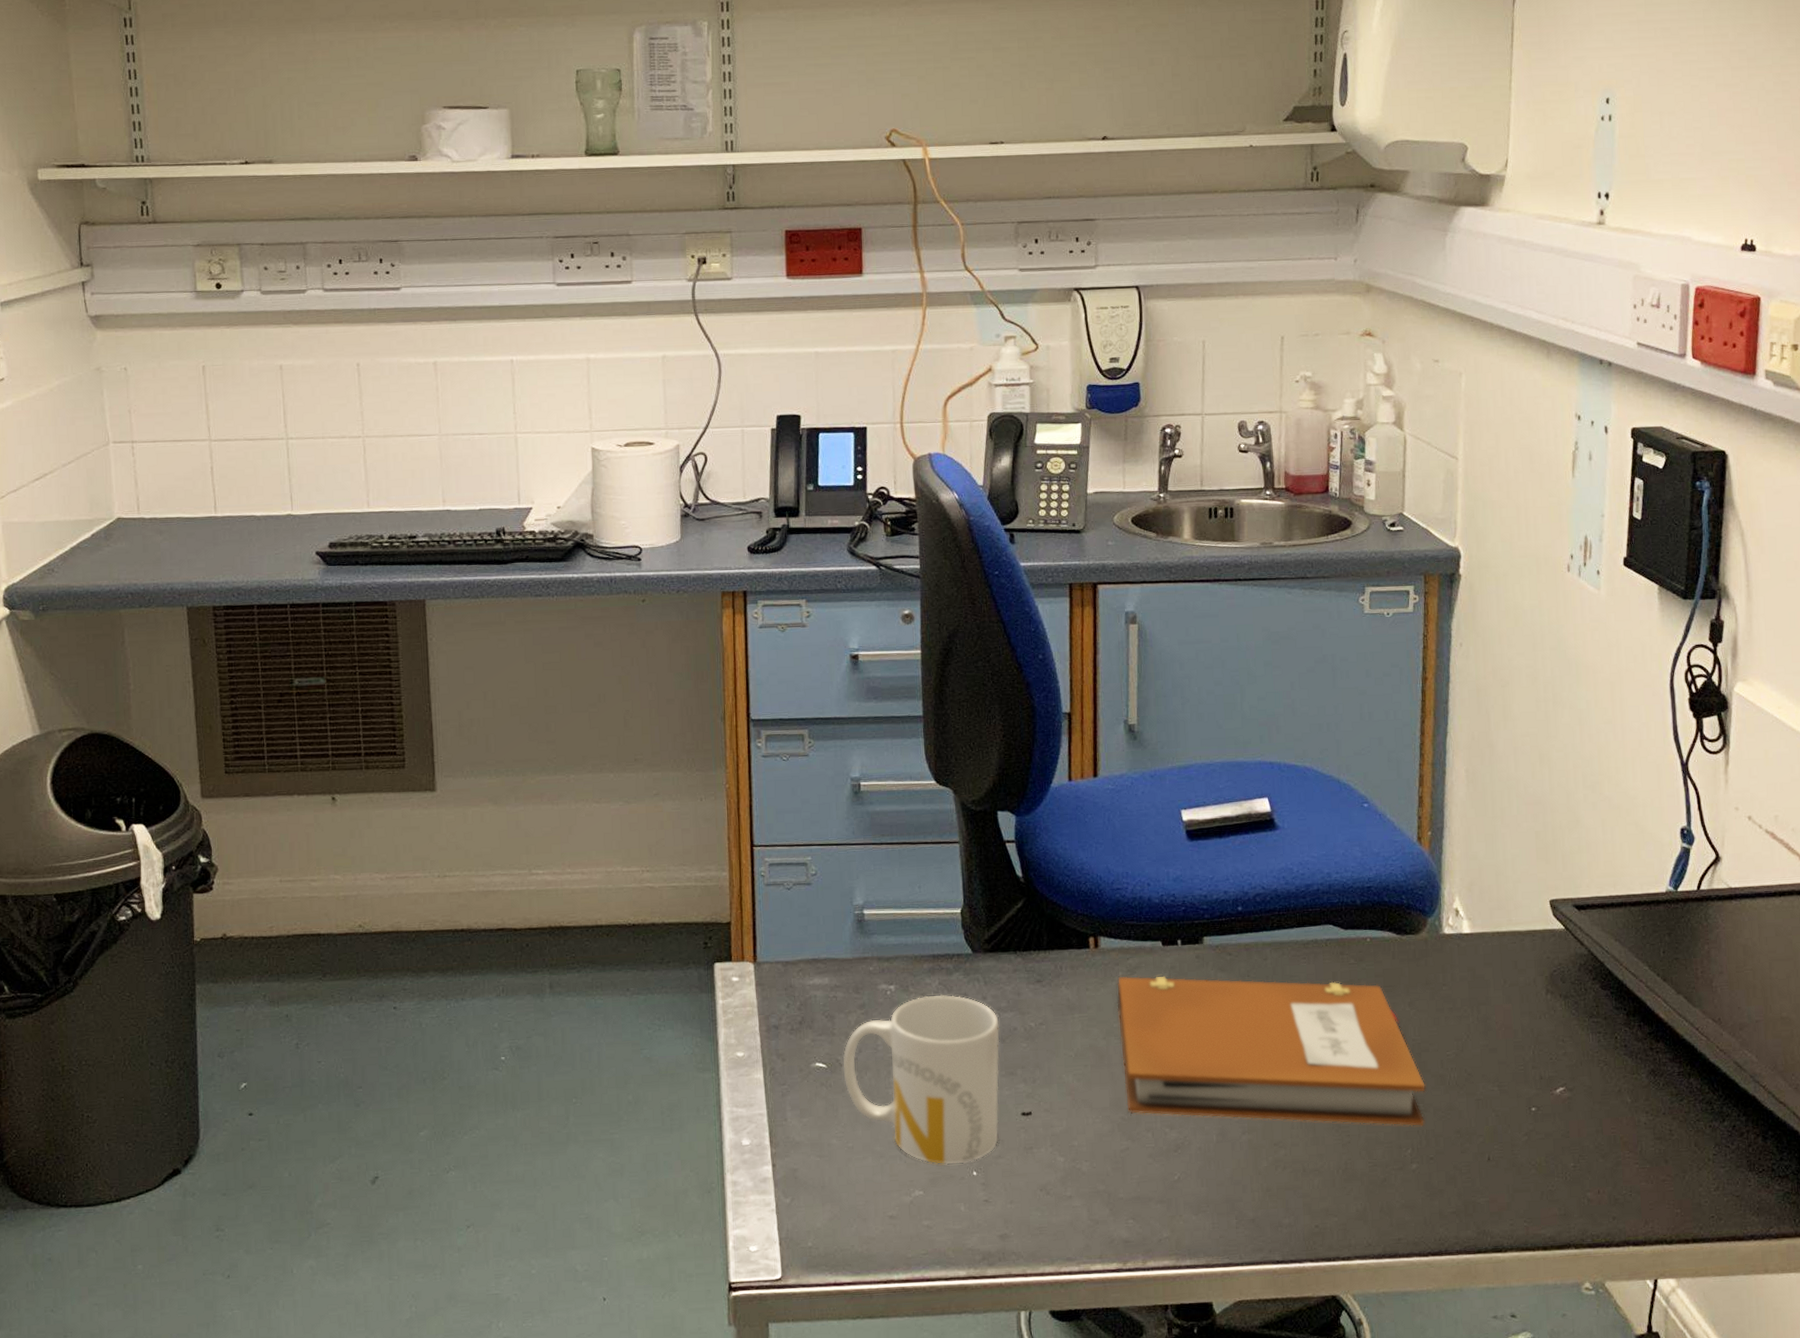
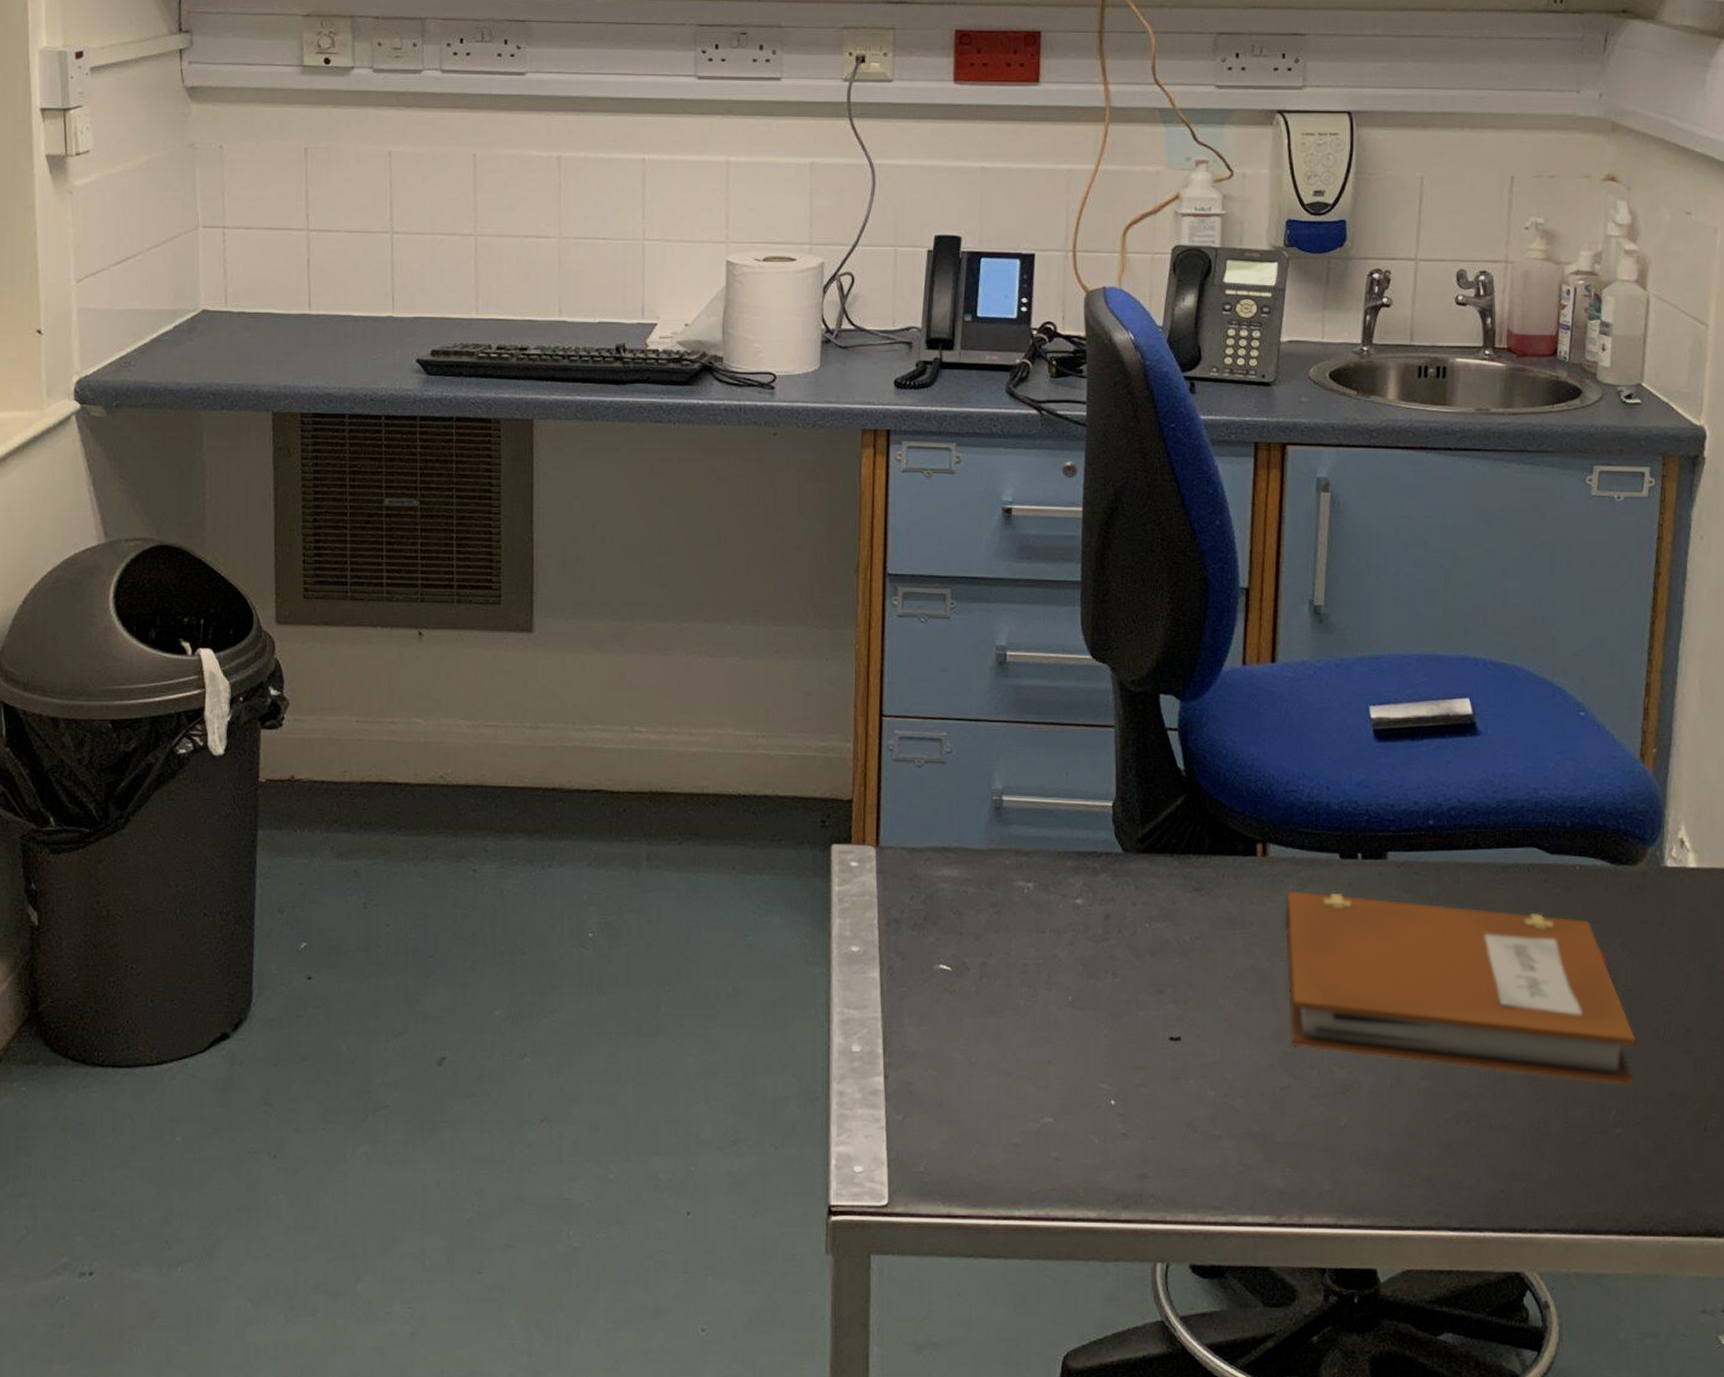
mug: present [843,994,1000,1165] -> none [970,897,1149,1090]

